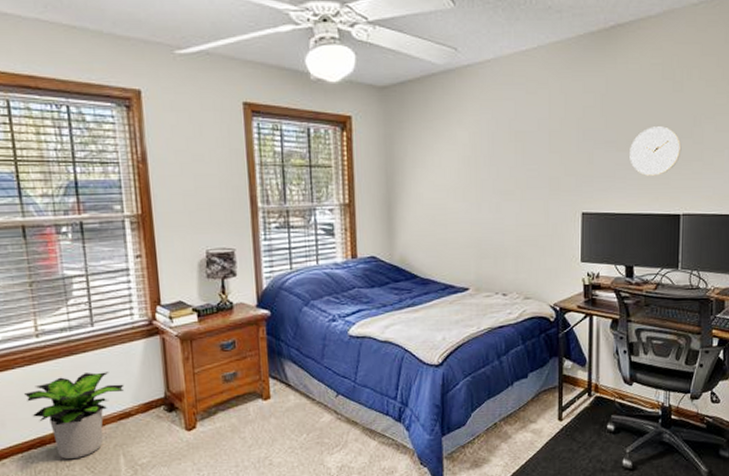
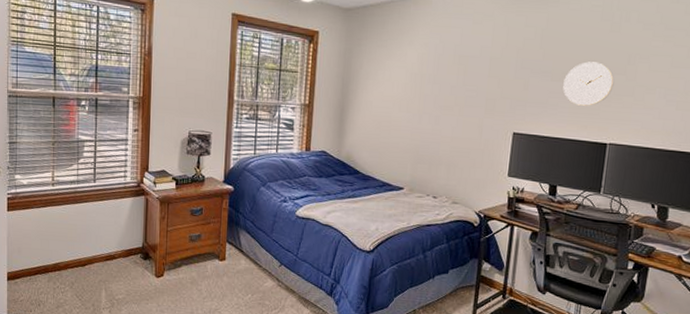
potted plant: present [24,372,125,460] -> none [38,219,113,287]

